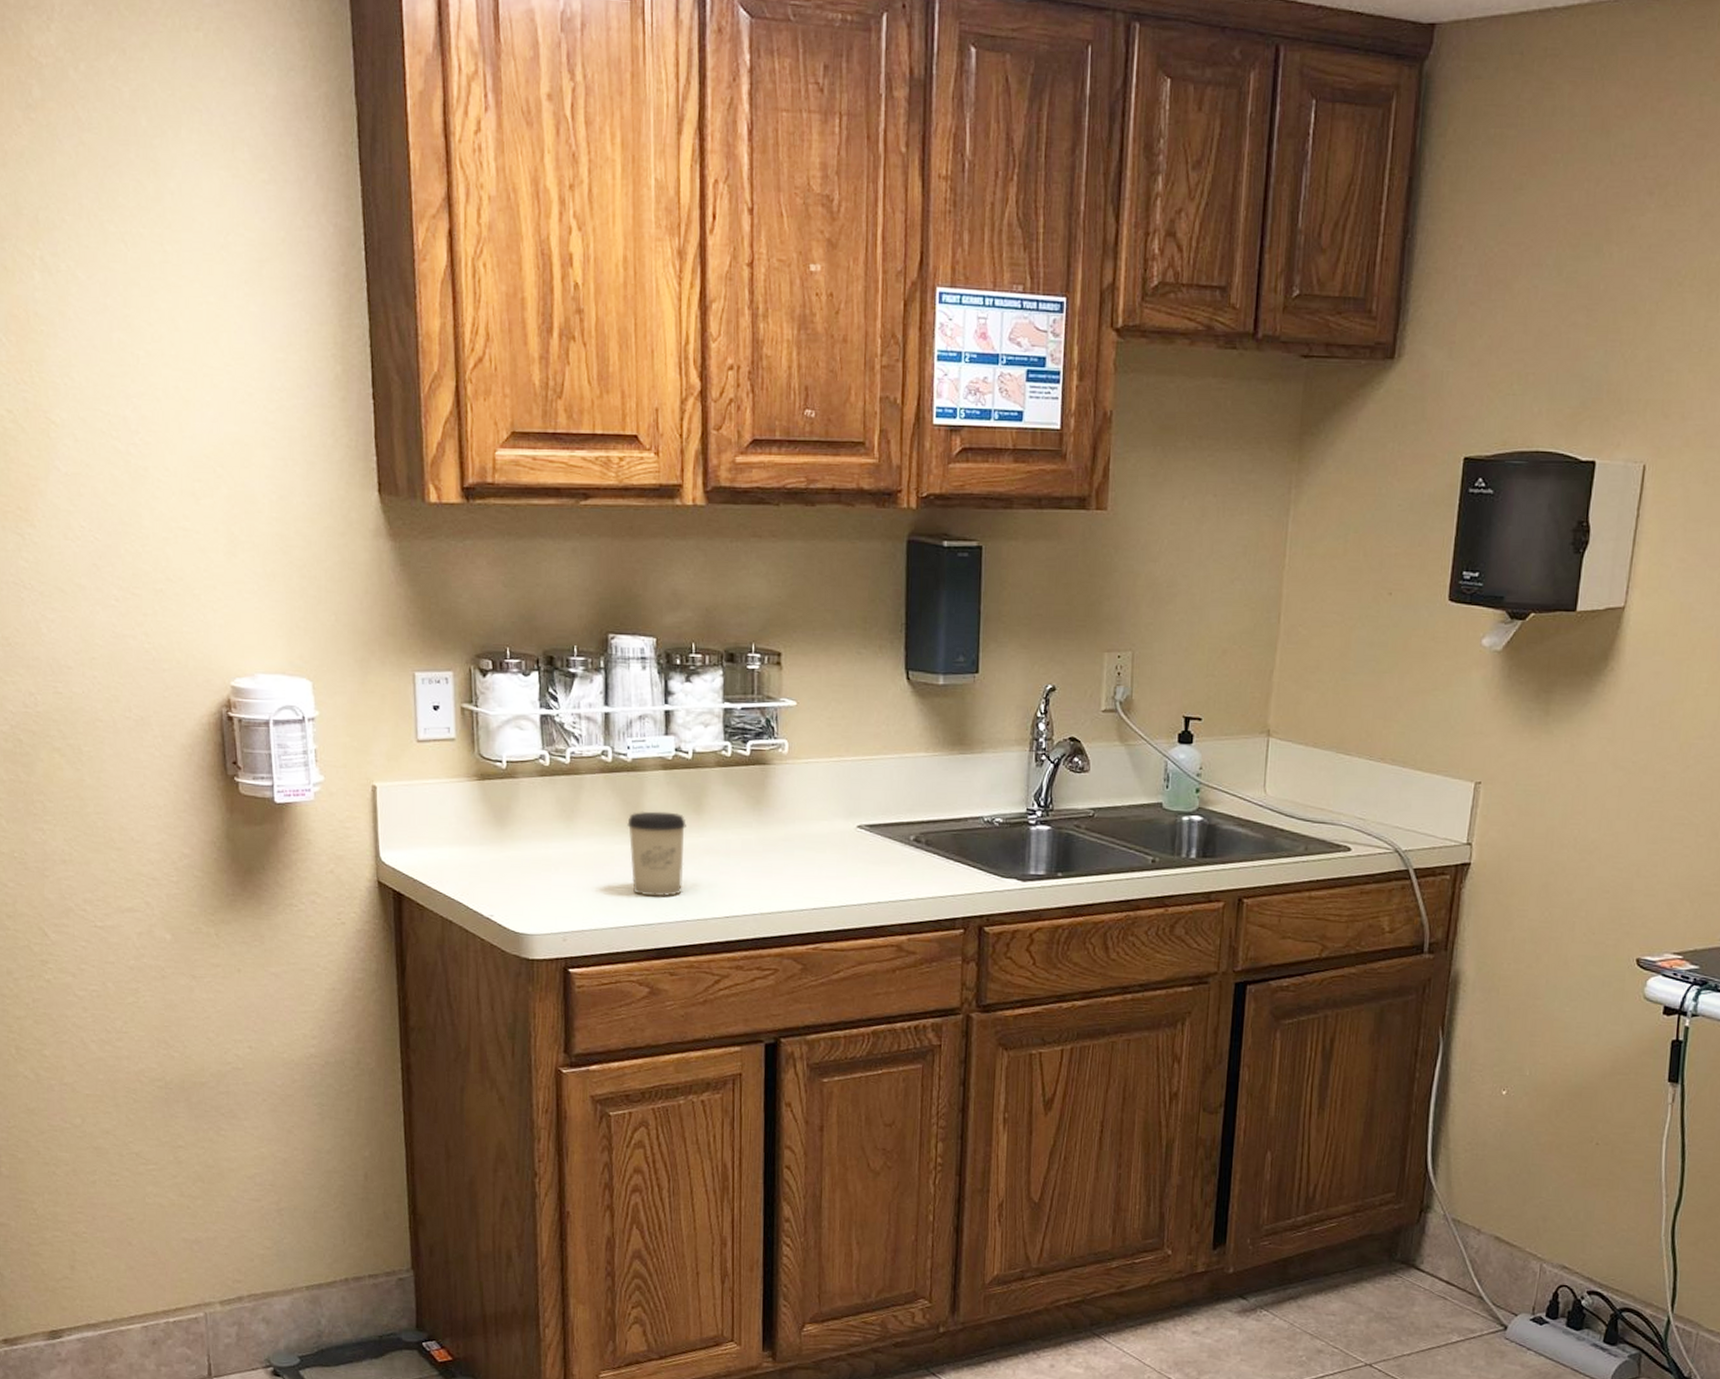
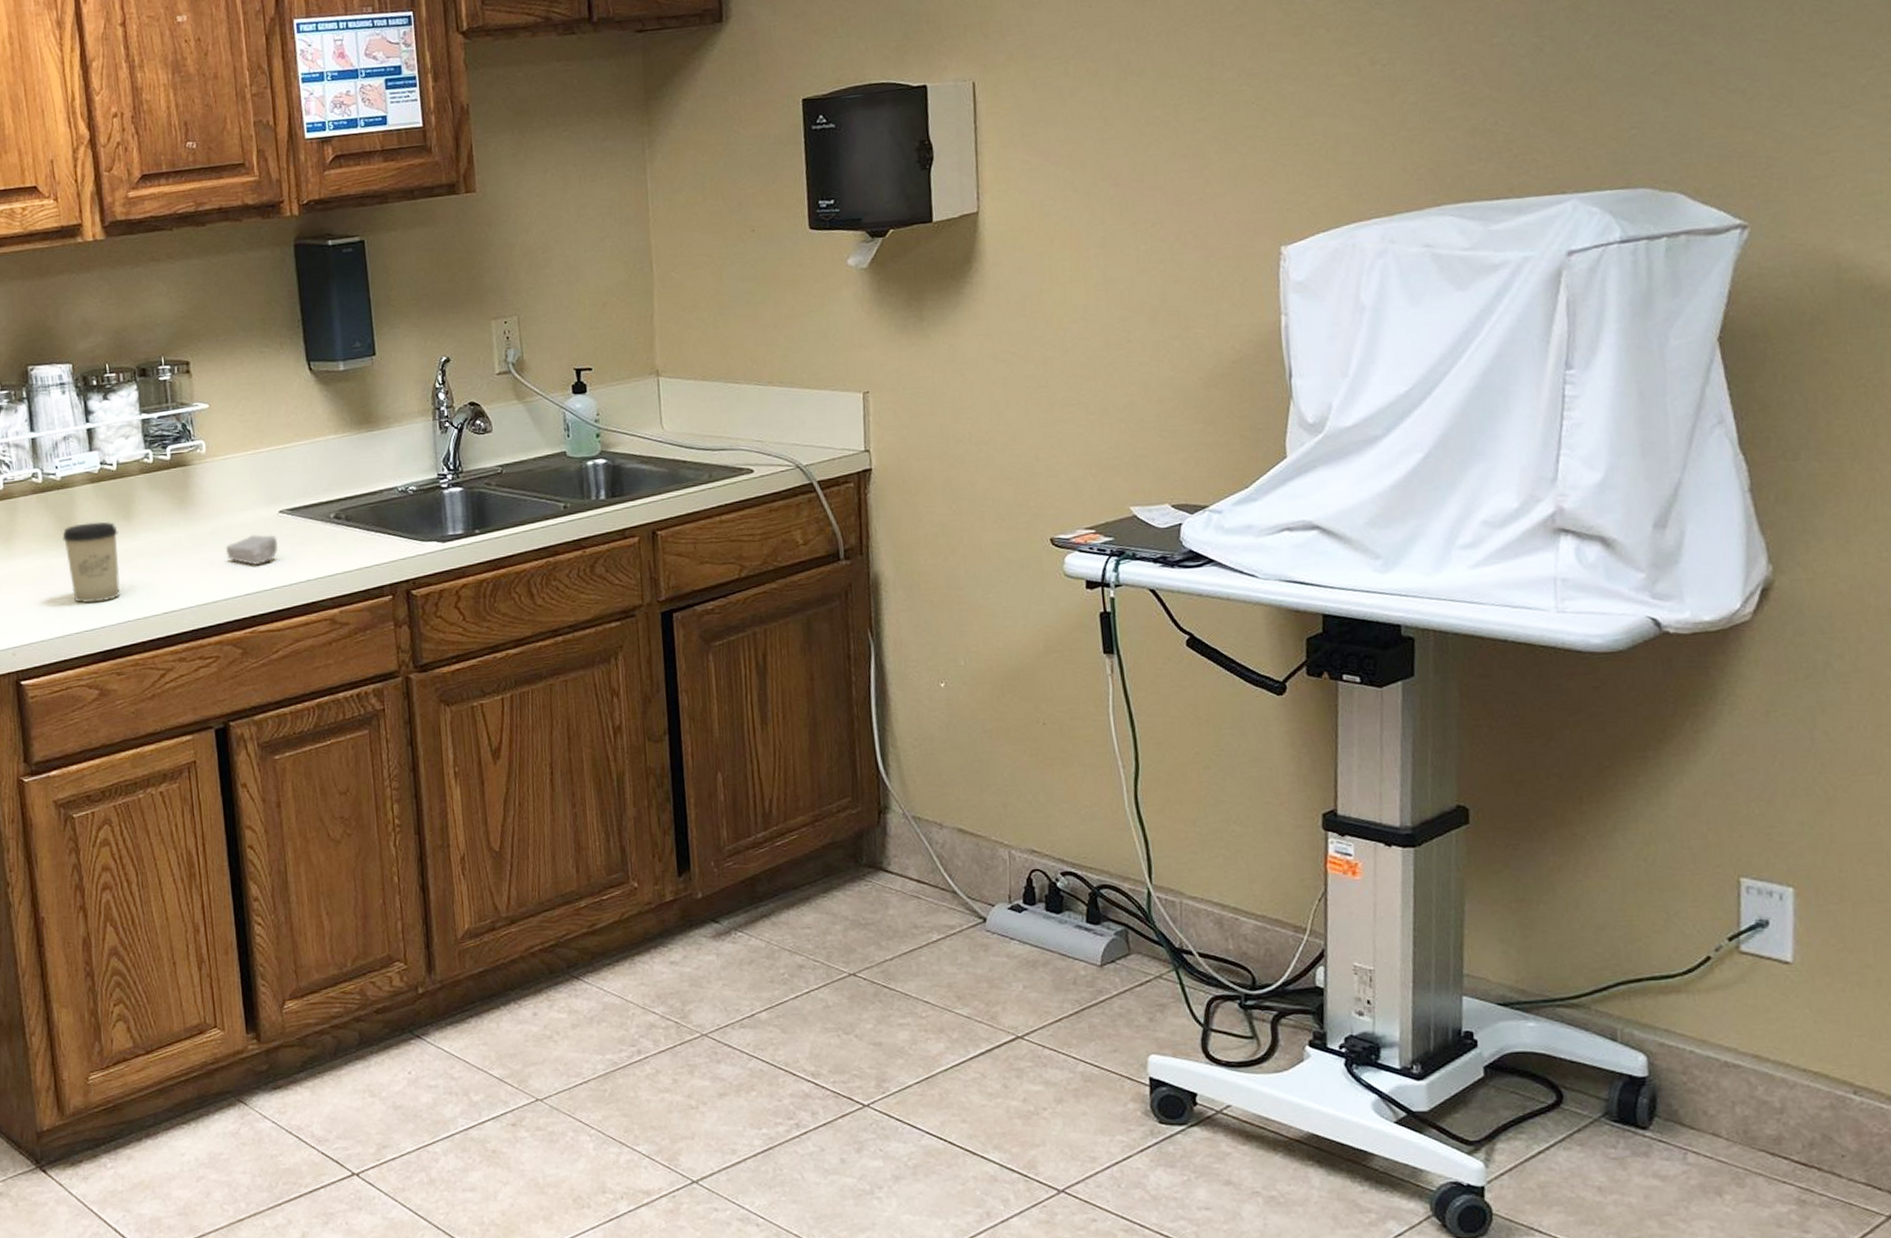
soap bar: none [797,846,853,880] -> present [225,534,279,566]

